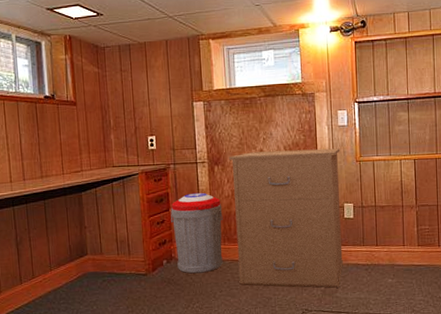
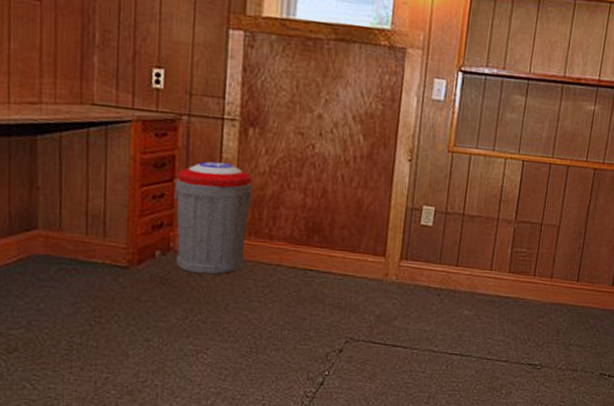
filing cabinet: present [229,148,343,288] -> none [264,116,430,314]

